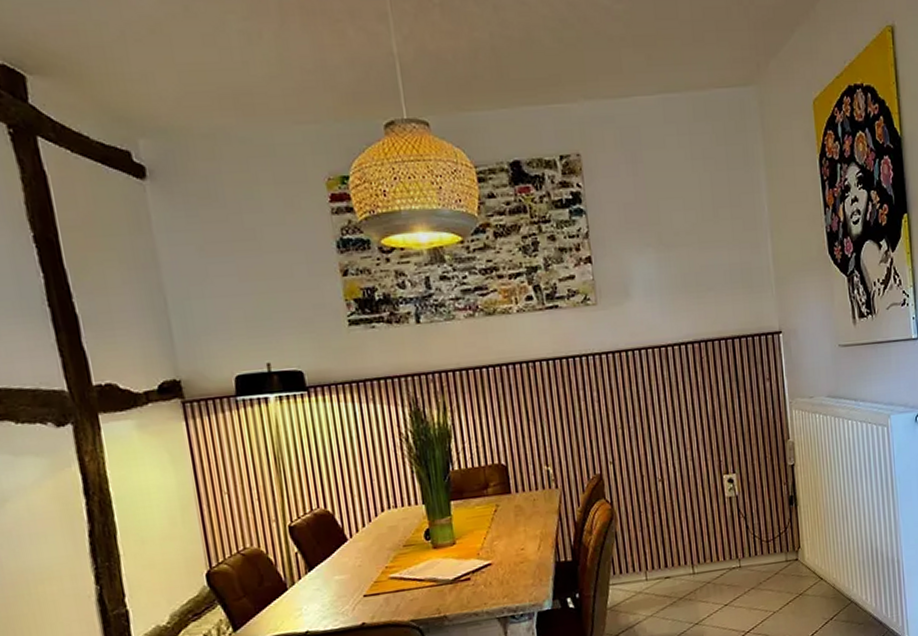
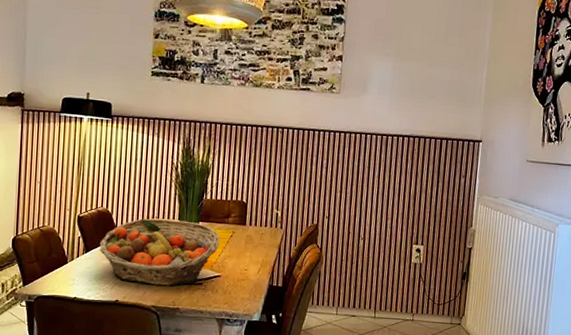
fruit basket: none [324,502,483,597] -> present [99,218,220,286]

